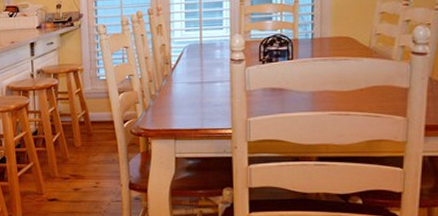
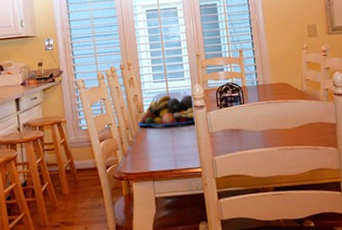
fruit bowl: none [162,46,232,81] -> present [137,94,196,127]

